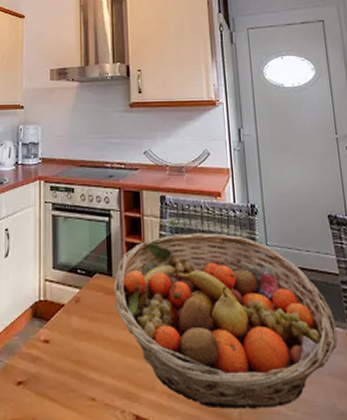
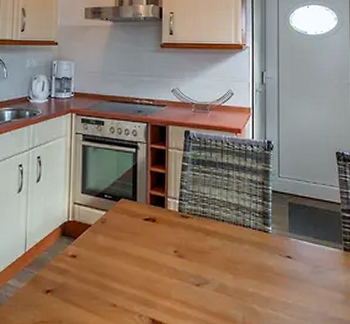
fruit basket: present [113,233,338,409] -> none [137,165,334,314]

